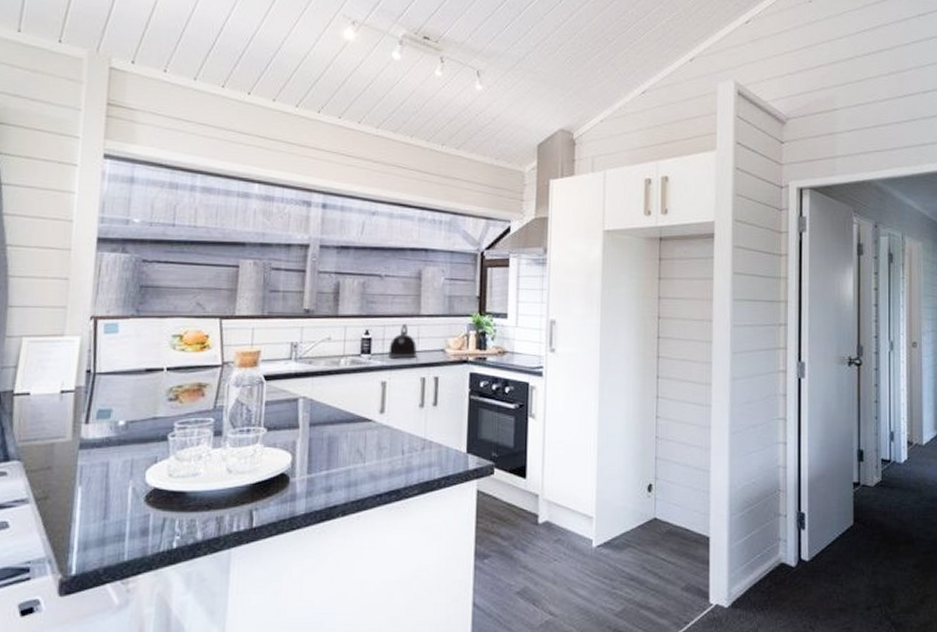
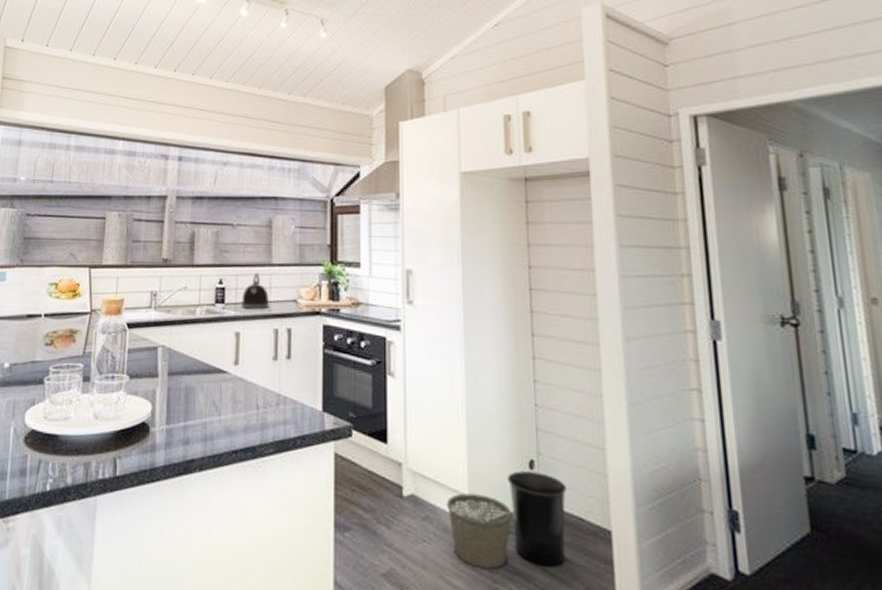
basket: none [576,516,632,577] -> present [446,493,512,569]
waste bin: none [629,494,677,571] -> present [507,471,566,567]

